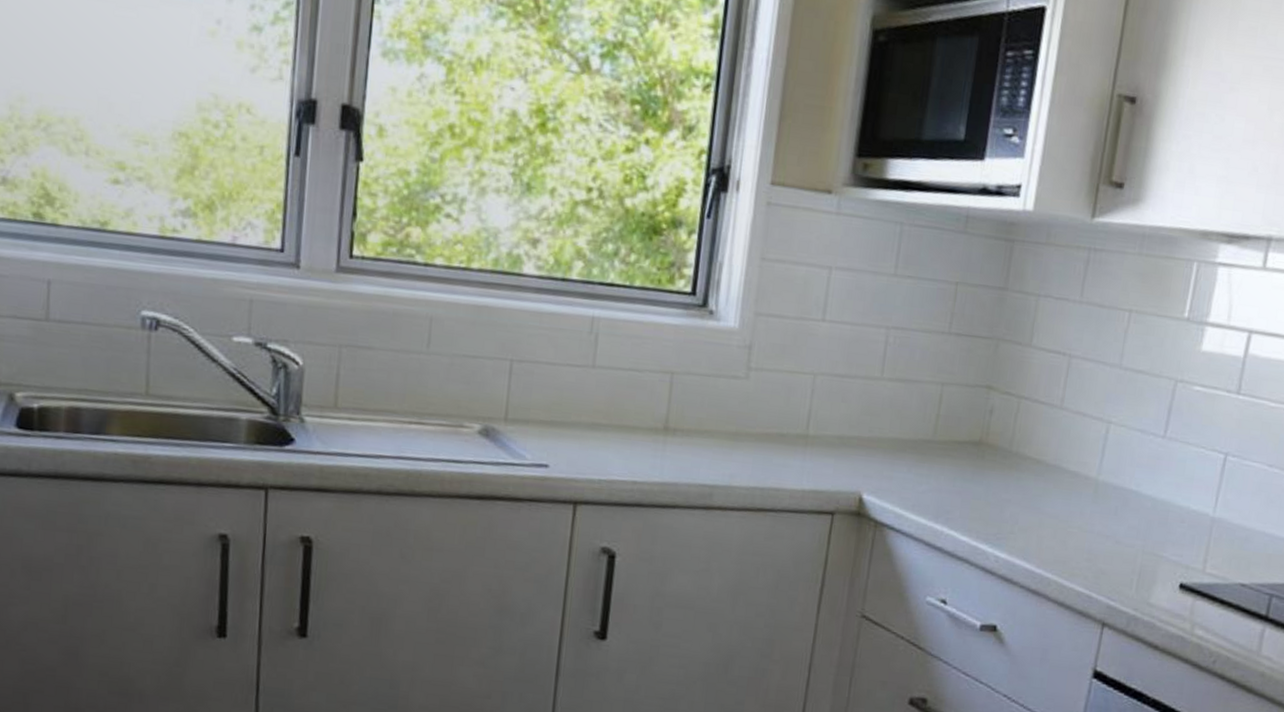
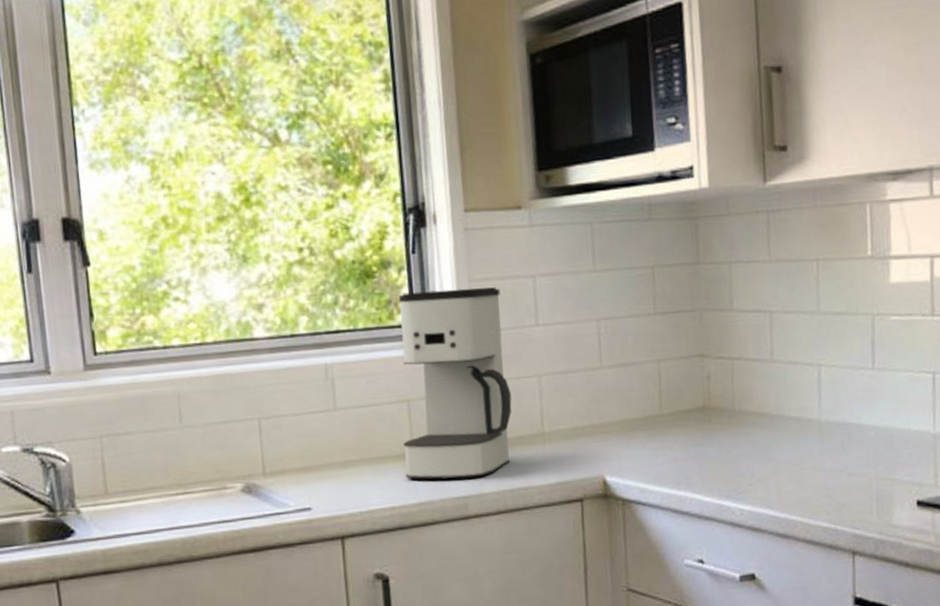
coffee maker: none [654,258,792,469] -> present [399,287,512,480]

